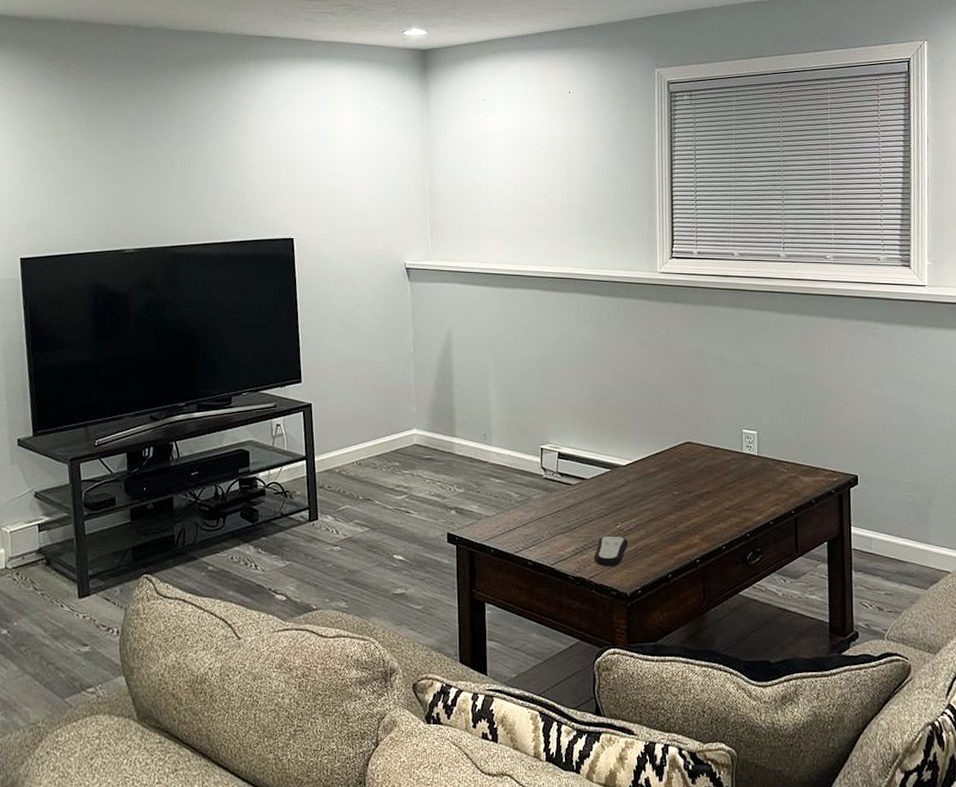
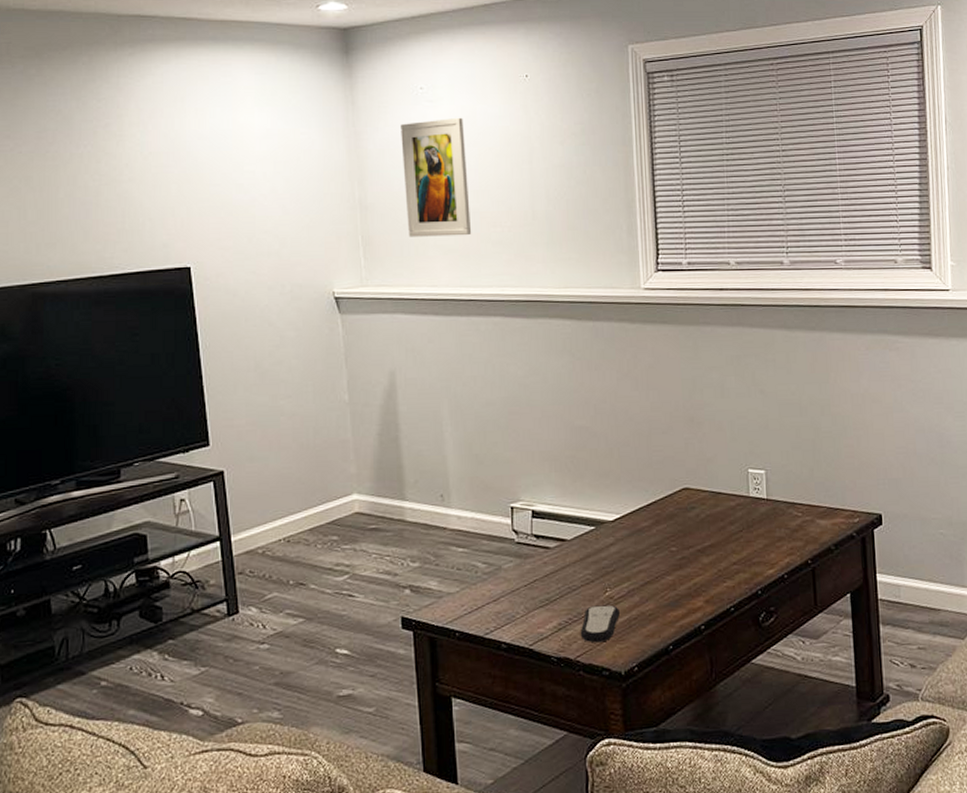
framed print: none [465,124,519,222] -> present [400,117,472,237]

